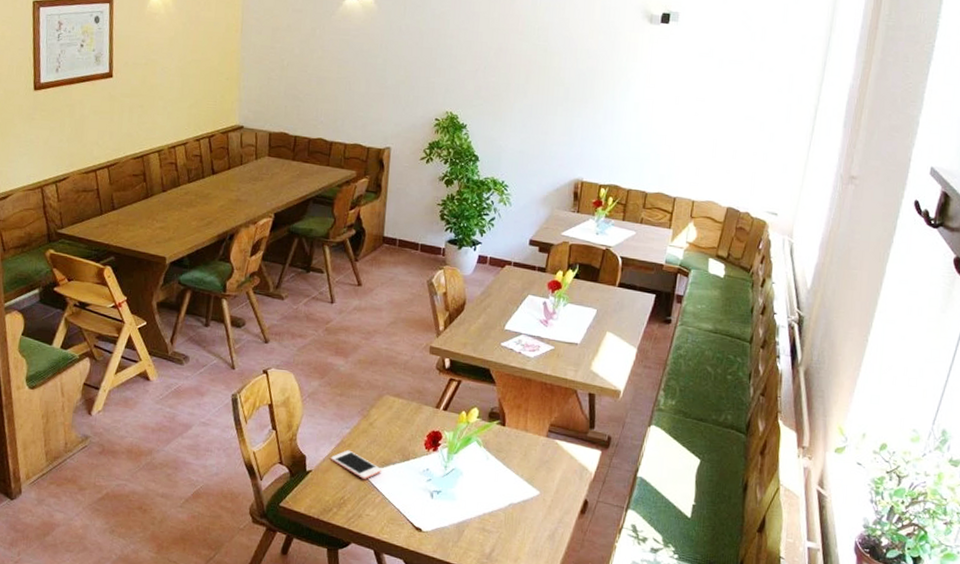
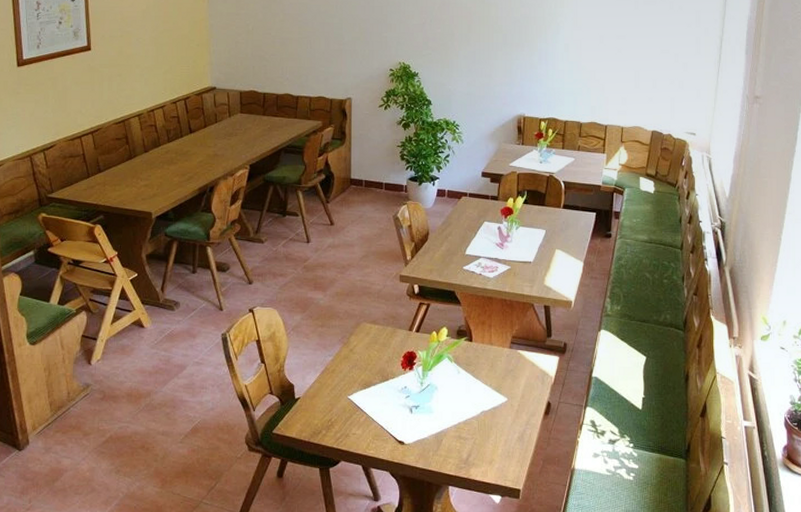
cell phone: present [331,450,383,479] -> none [317,376,365,401]

